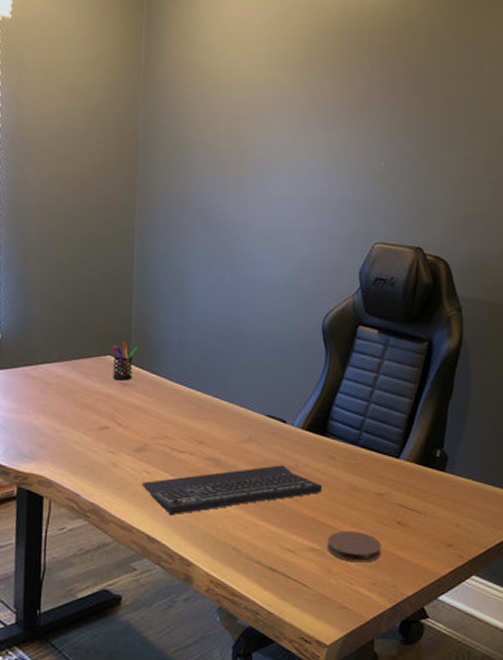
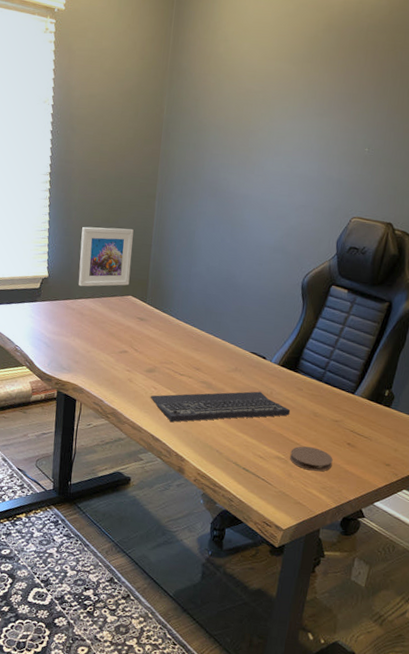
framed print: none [40,271,109,348] -> present [78,226,134,287]
pen holder: present [113,342,138,381] -> none [132,286,153,317]

